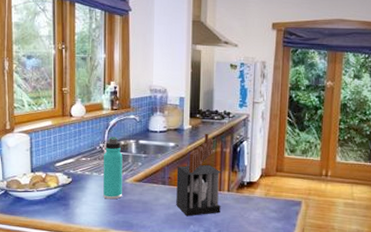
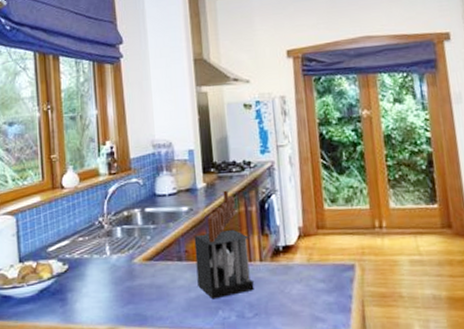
thermos bottle: present [103,136,123,200] -> none [103,207,131,287]

